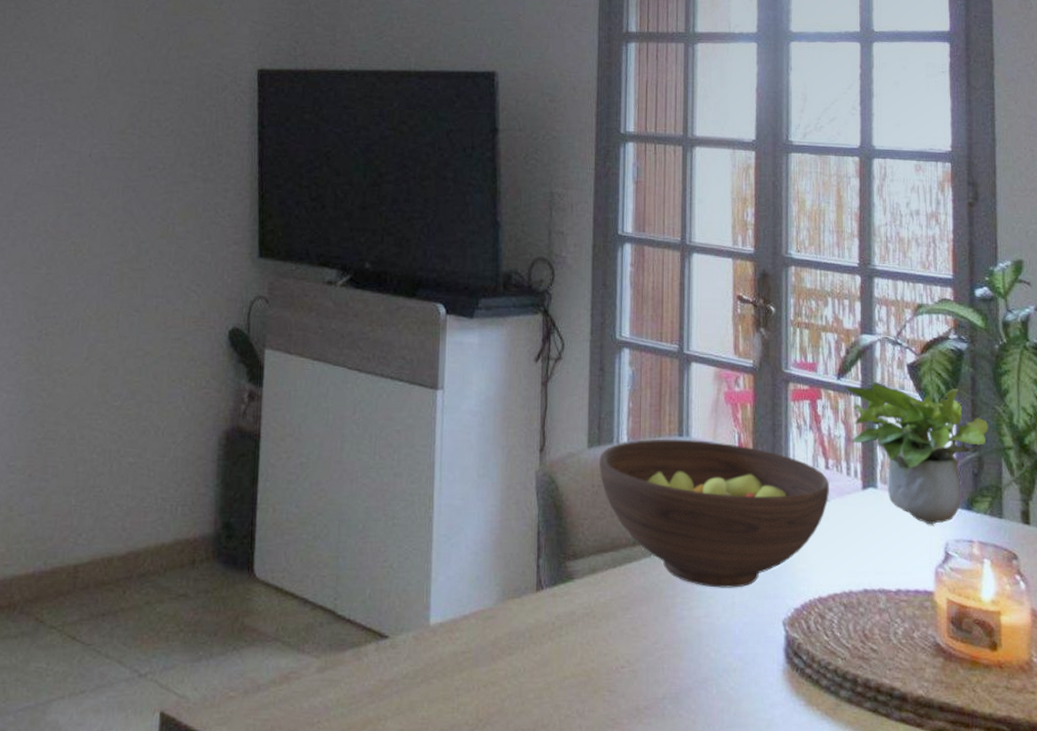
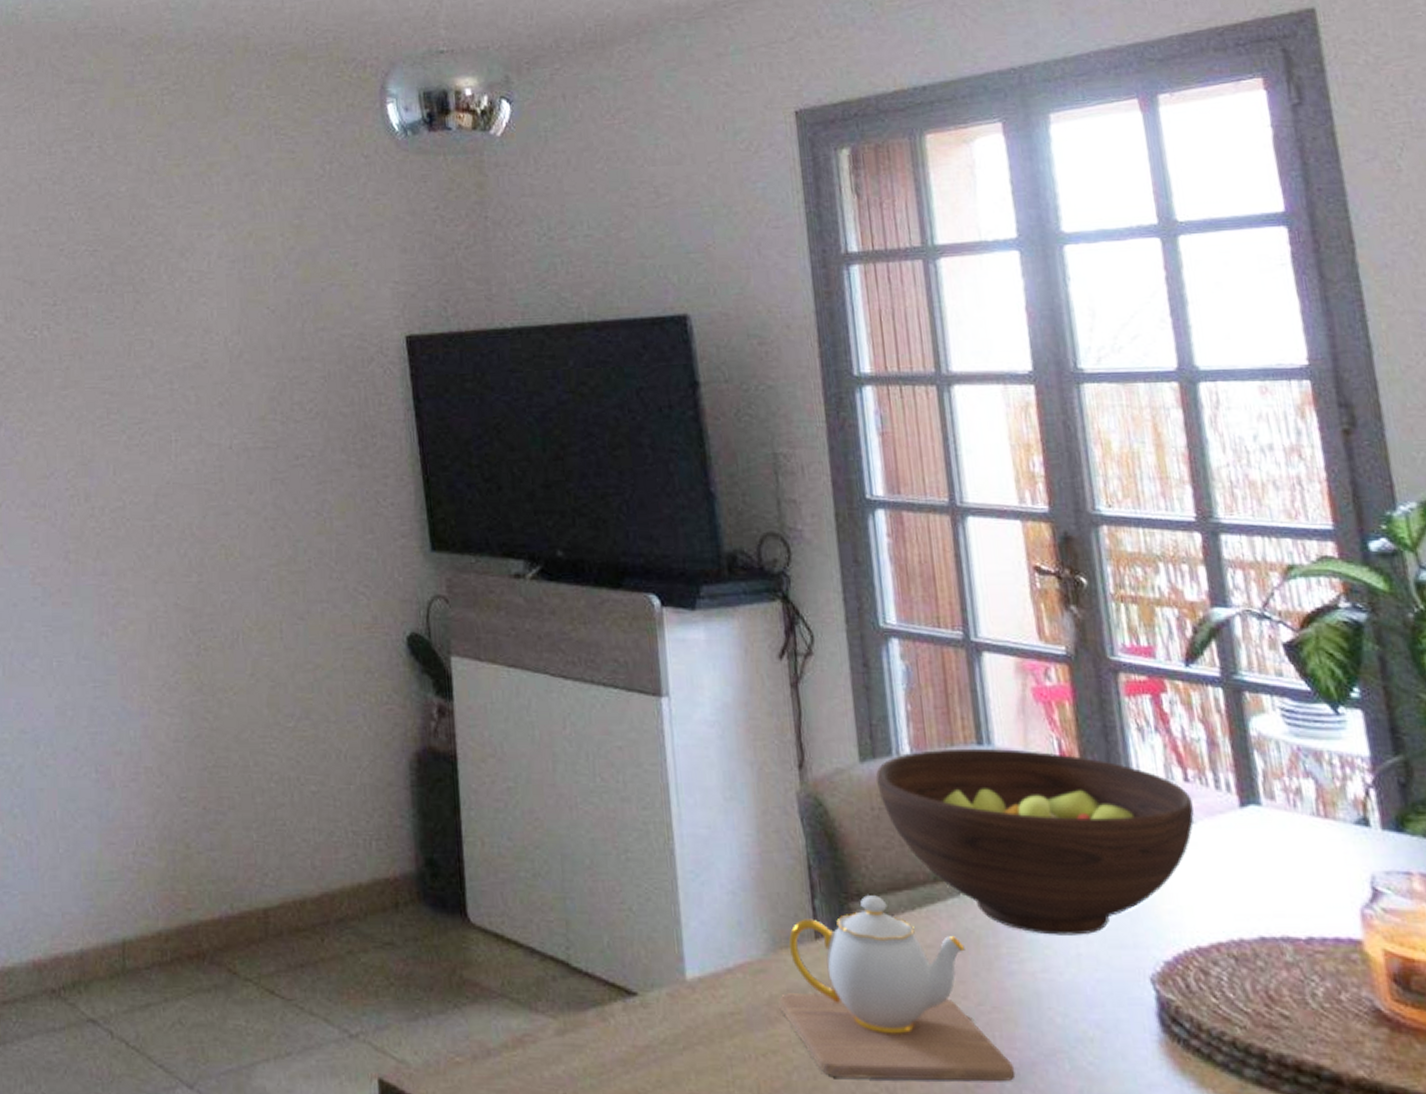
teapot: none [502,556,676,705] -> present [780,895,1015,1082]
potted plant: present [845,381,989,524] -> none [1198,667,1414,851]

